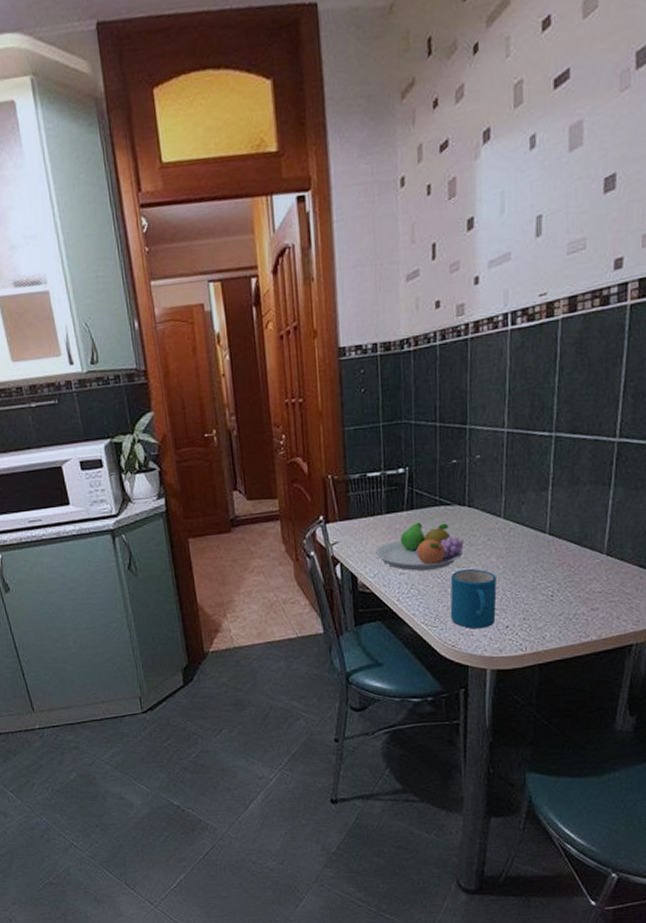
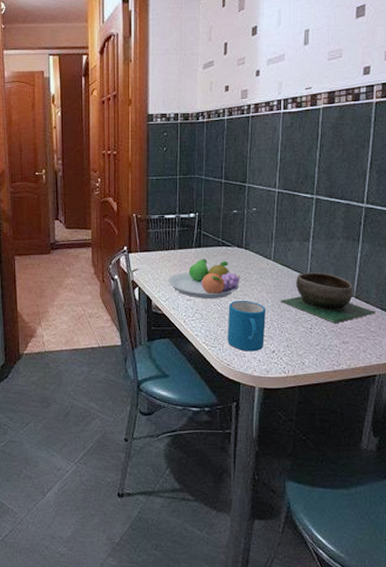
bowl: none [514,527,633,588] -> present [280,272,377,324]

